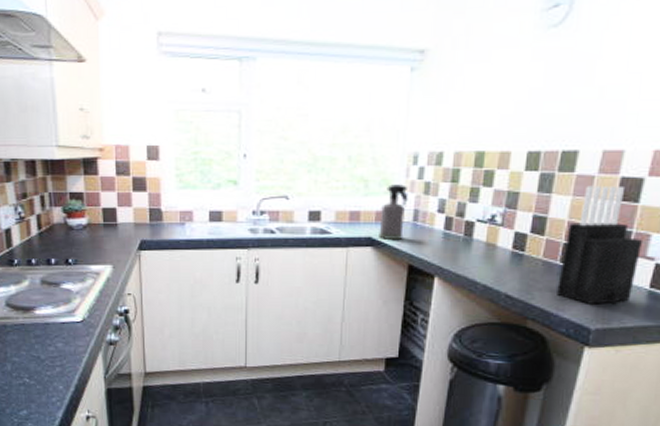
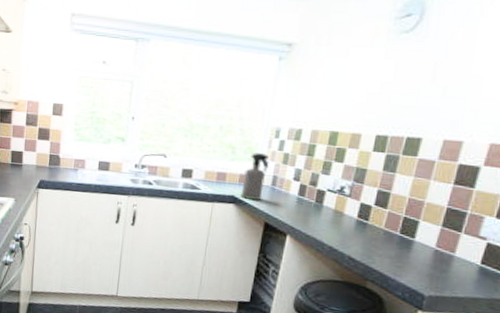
knife block: present [557,185,644,305] -> none [395,169,477,276]

